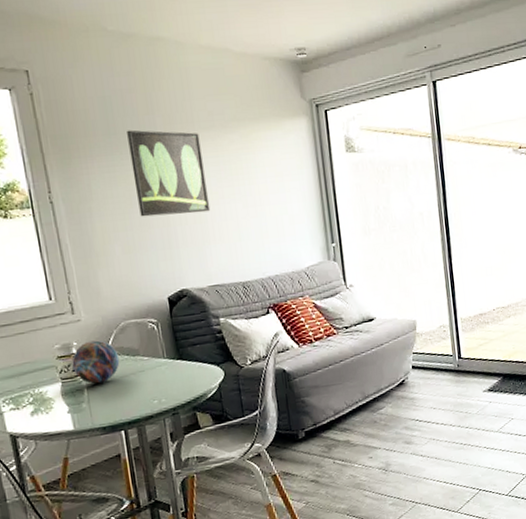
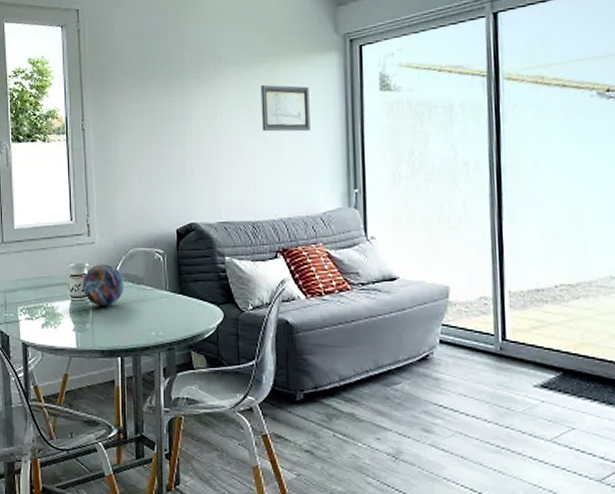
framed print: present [127,130,211,217] -> none [157,64,228,148]
wall art: none [237,149,288,195] -> present [261,84,310,132]

